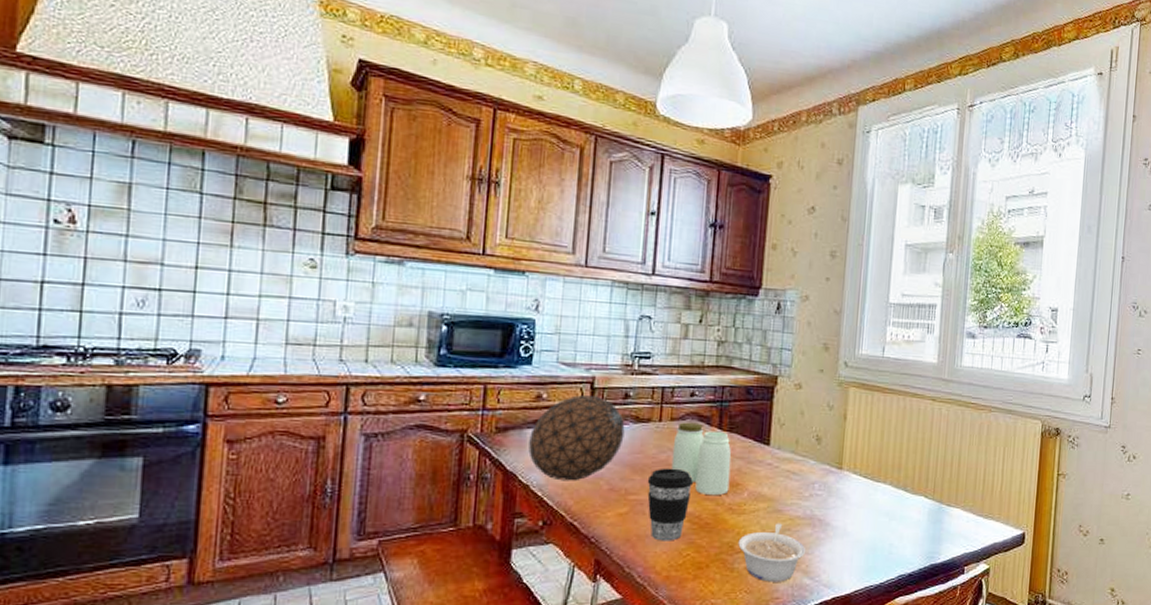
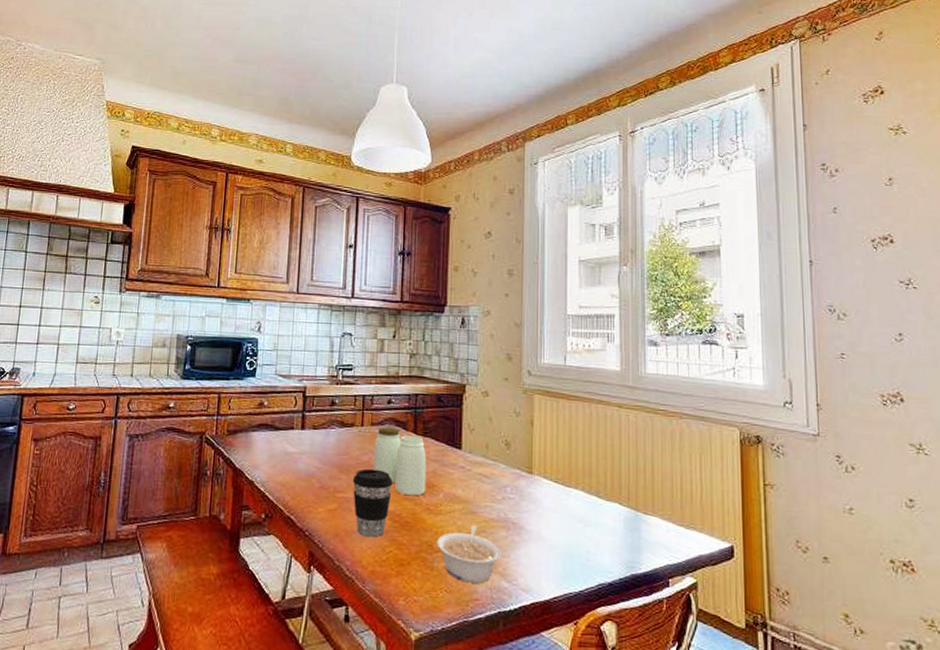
decorative ball: present [528,395,625,481] -> none [253,403,332,479]

